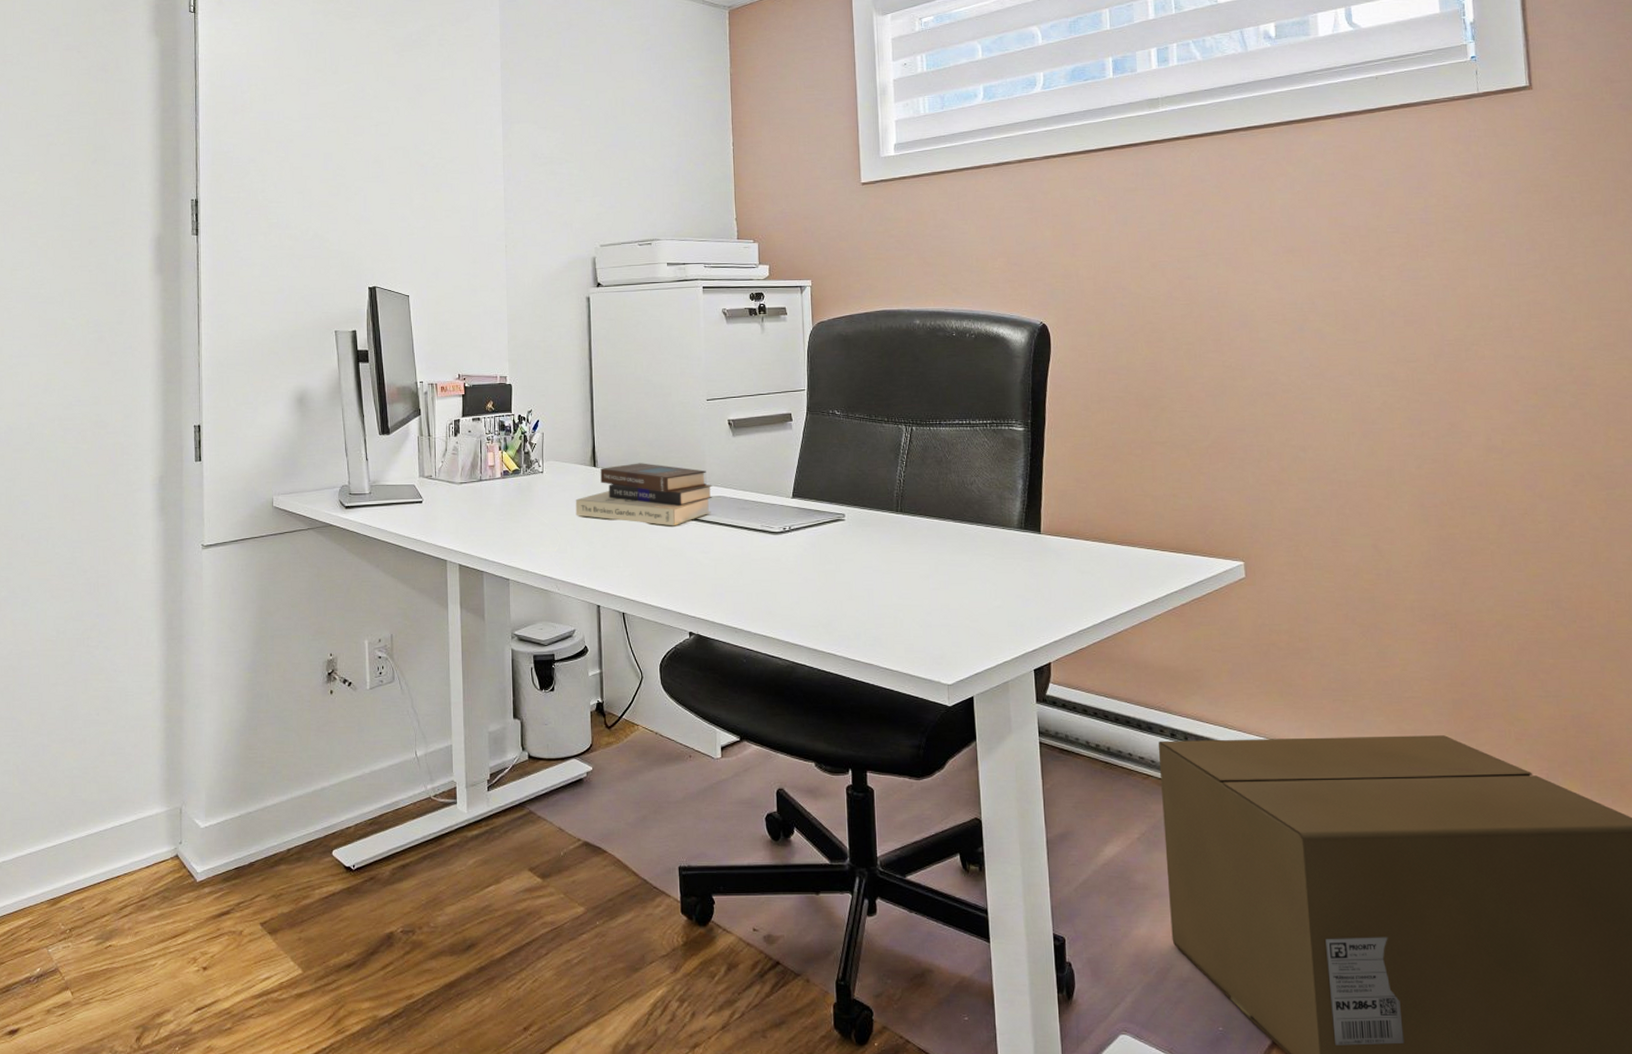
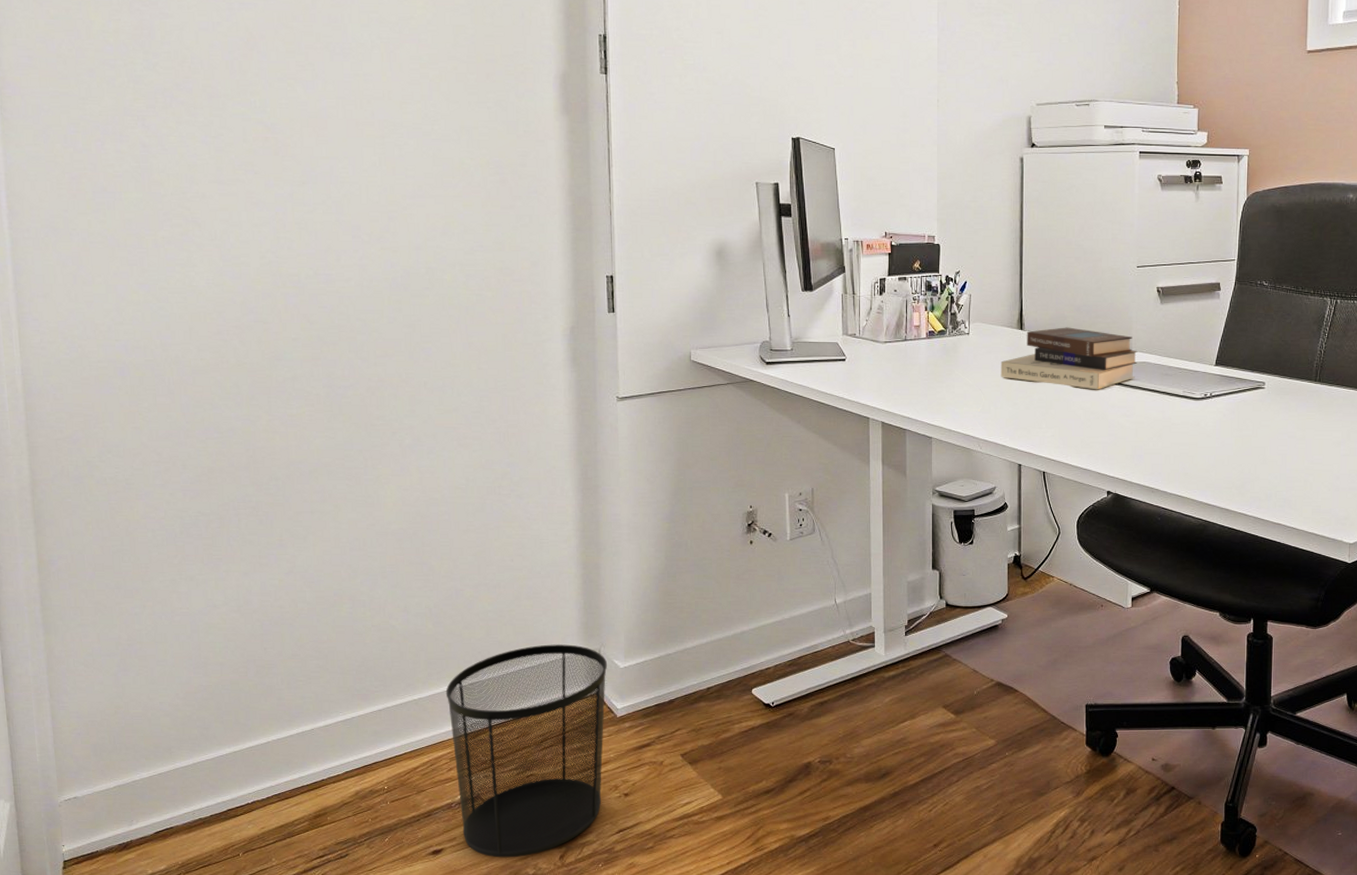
waste bin: none [29,803,189,1039] -> present [445,644,608,858]

